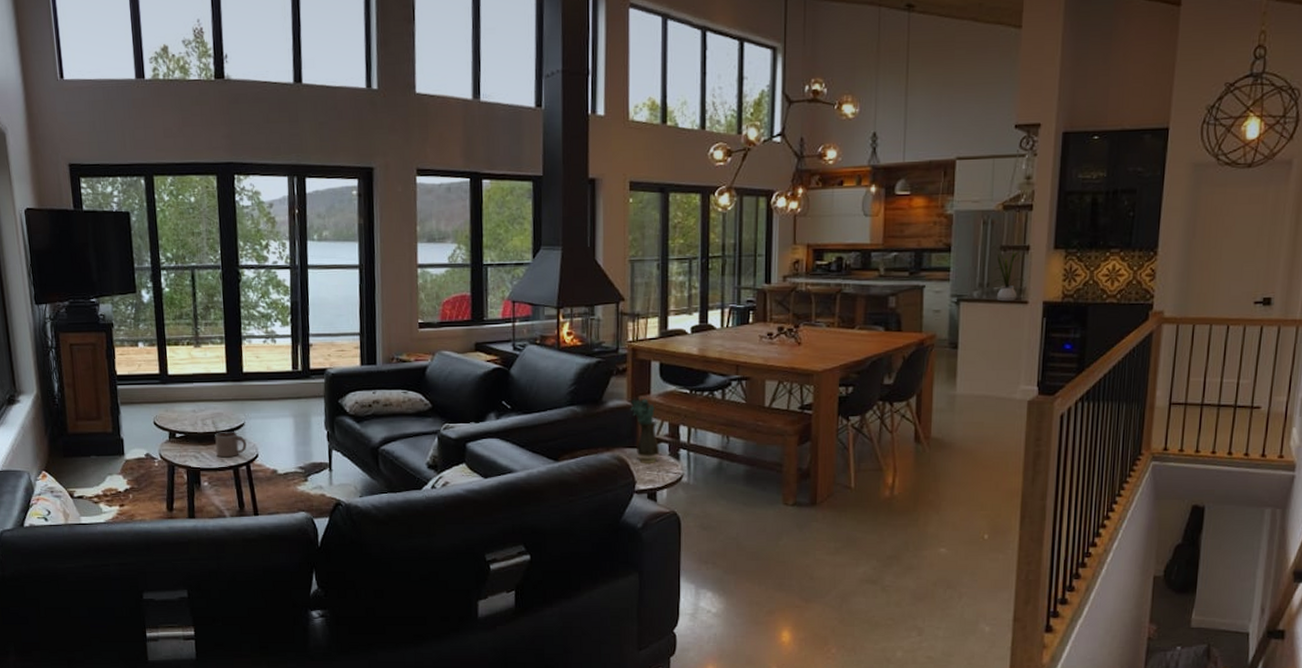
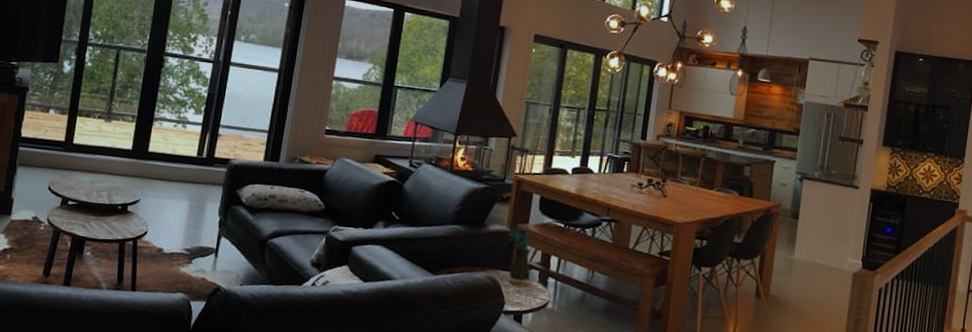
mug: present [215,432,247,458] -> none [105,205,138,231]
house plant: present [992,246,1025,302] -> none [832,136,858,185]

